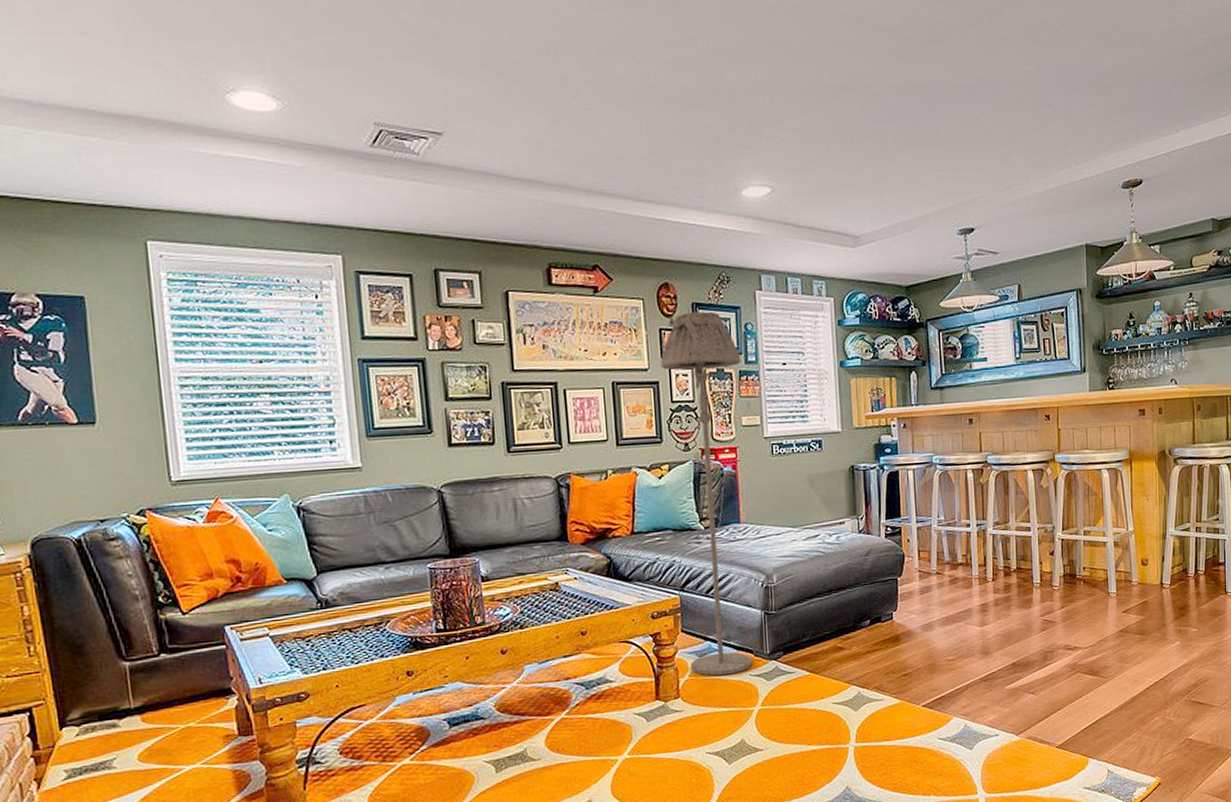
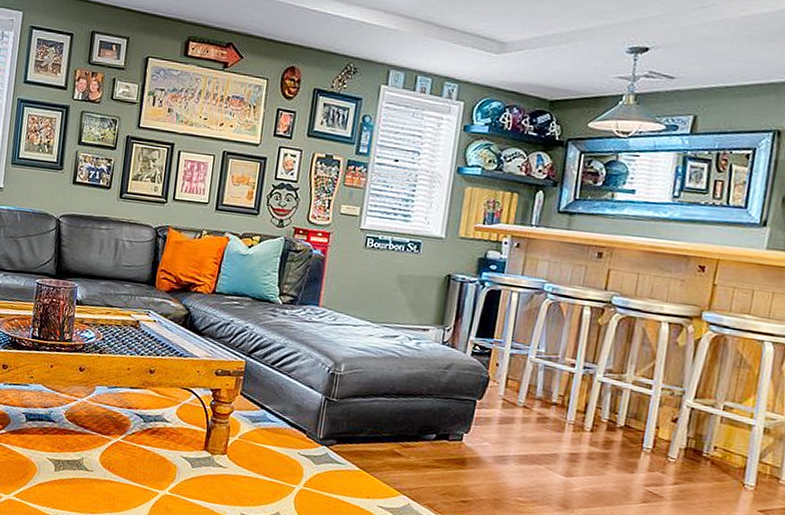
floor lamp: present [660,311,753,676] -> none [242,97,353,448]

